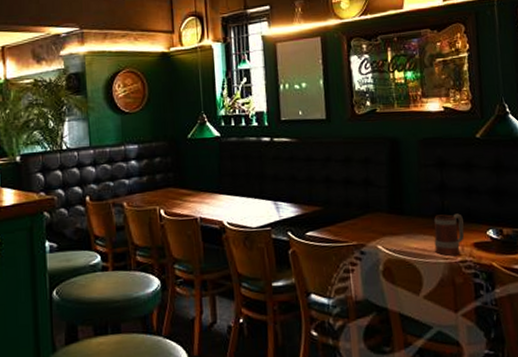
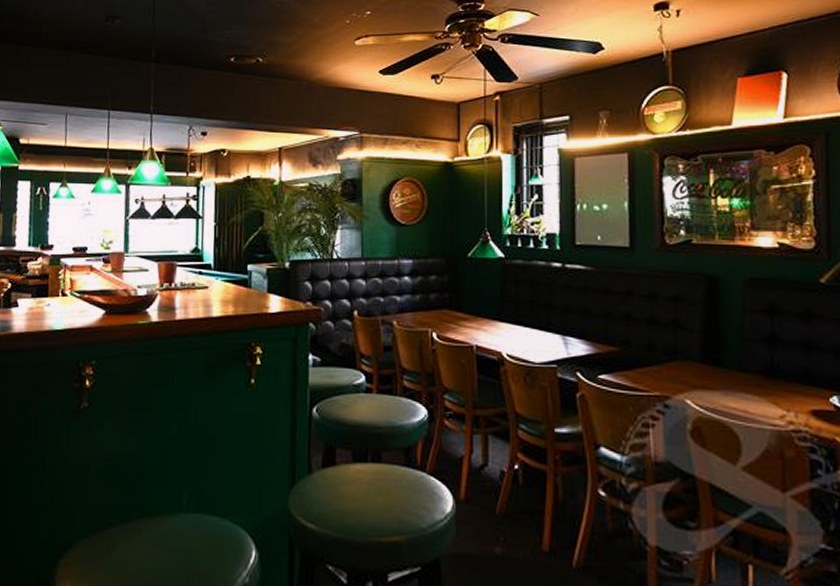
beer mug: present [434,213,465,257] -> none [758,371,800,424]

